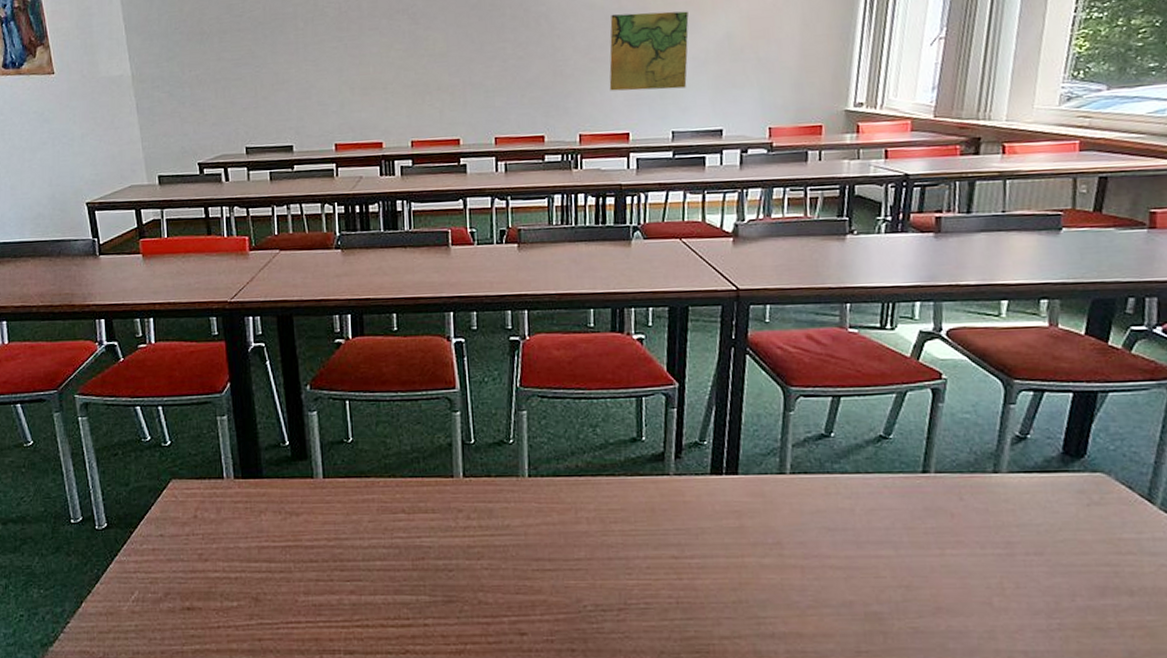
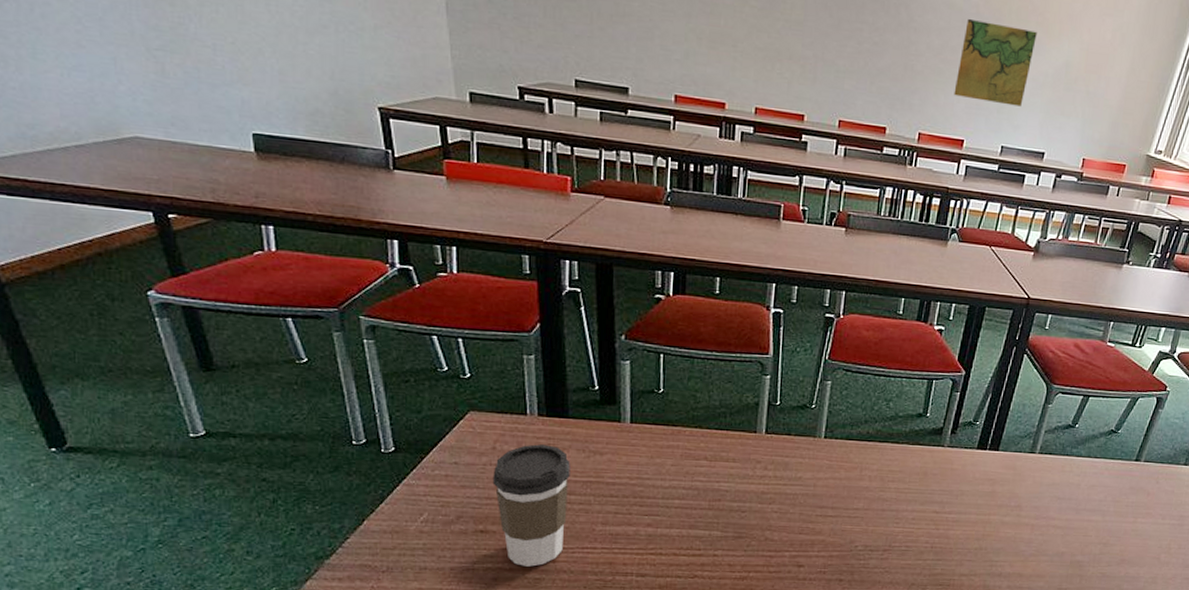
coffee cup: none [195,509,269,647] -> present [492,444,571,567]

